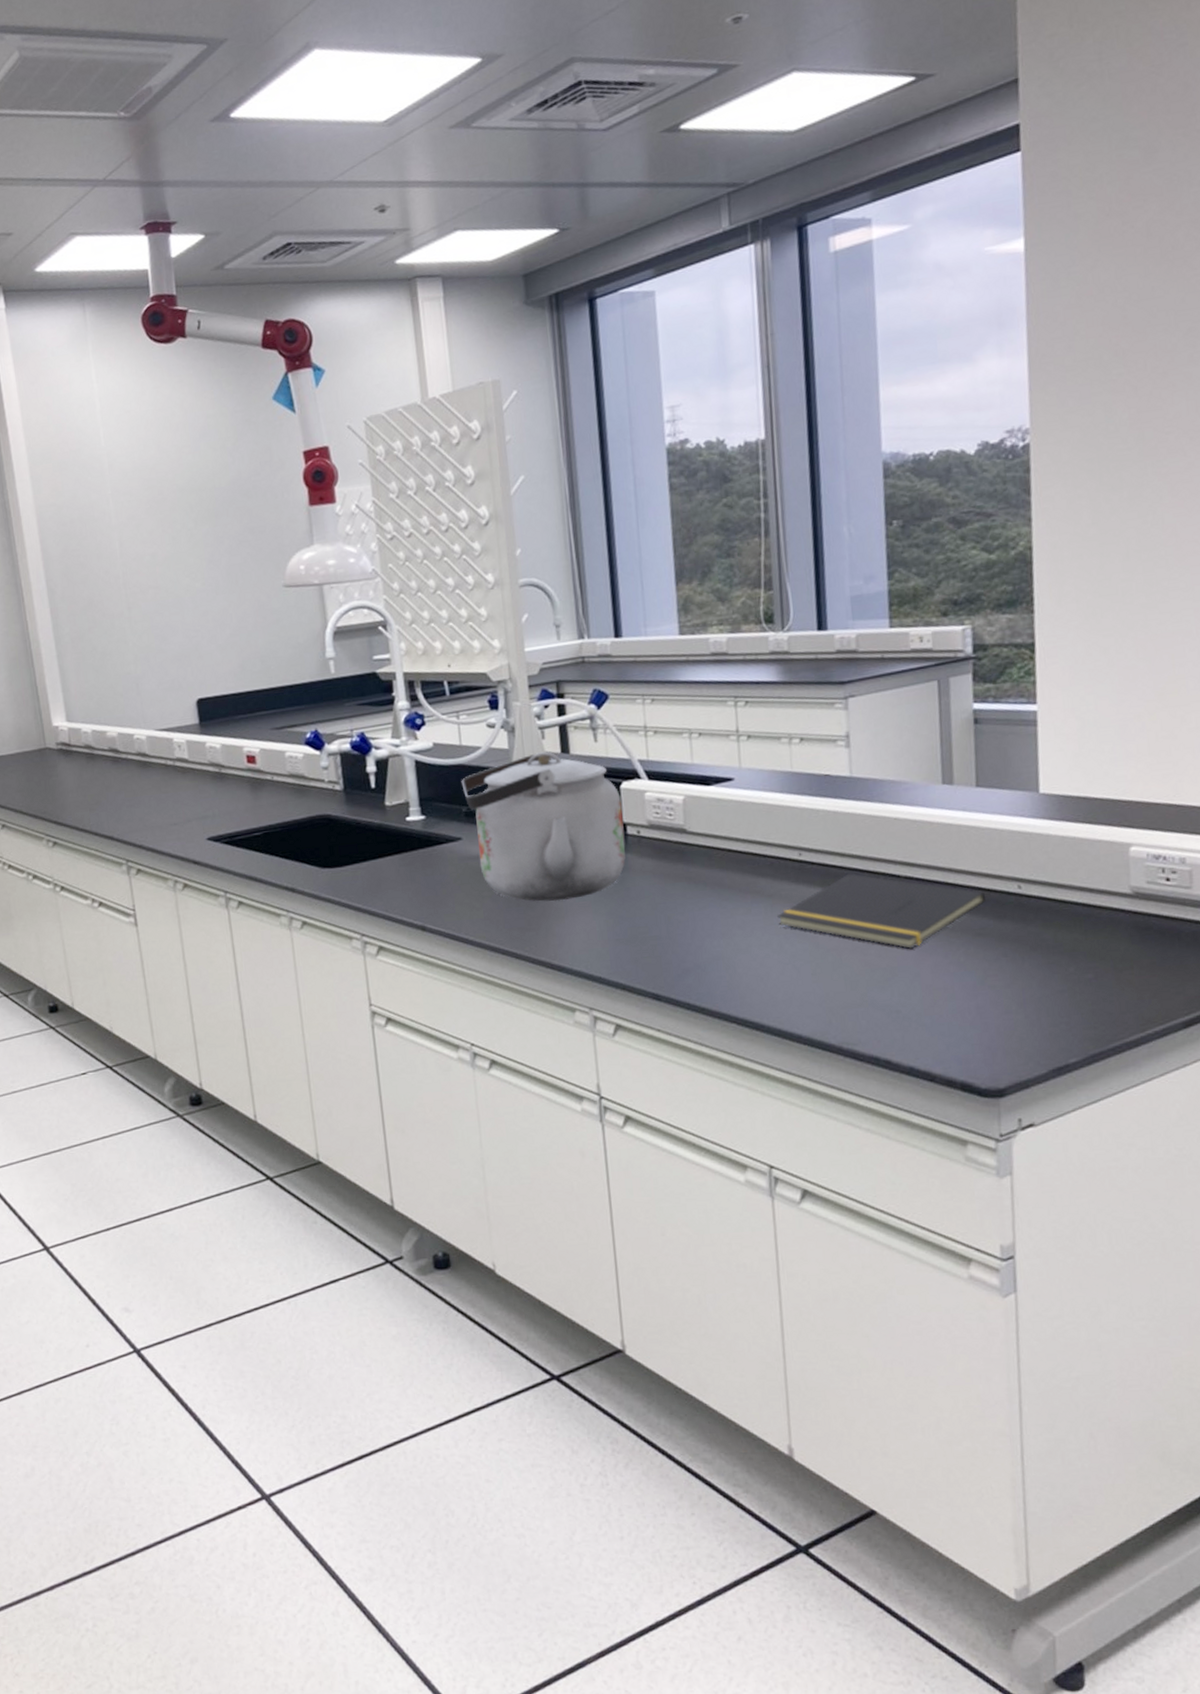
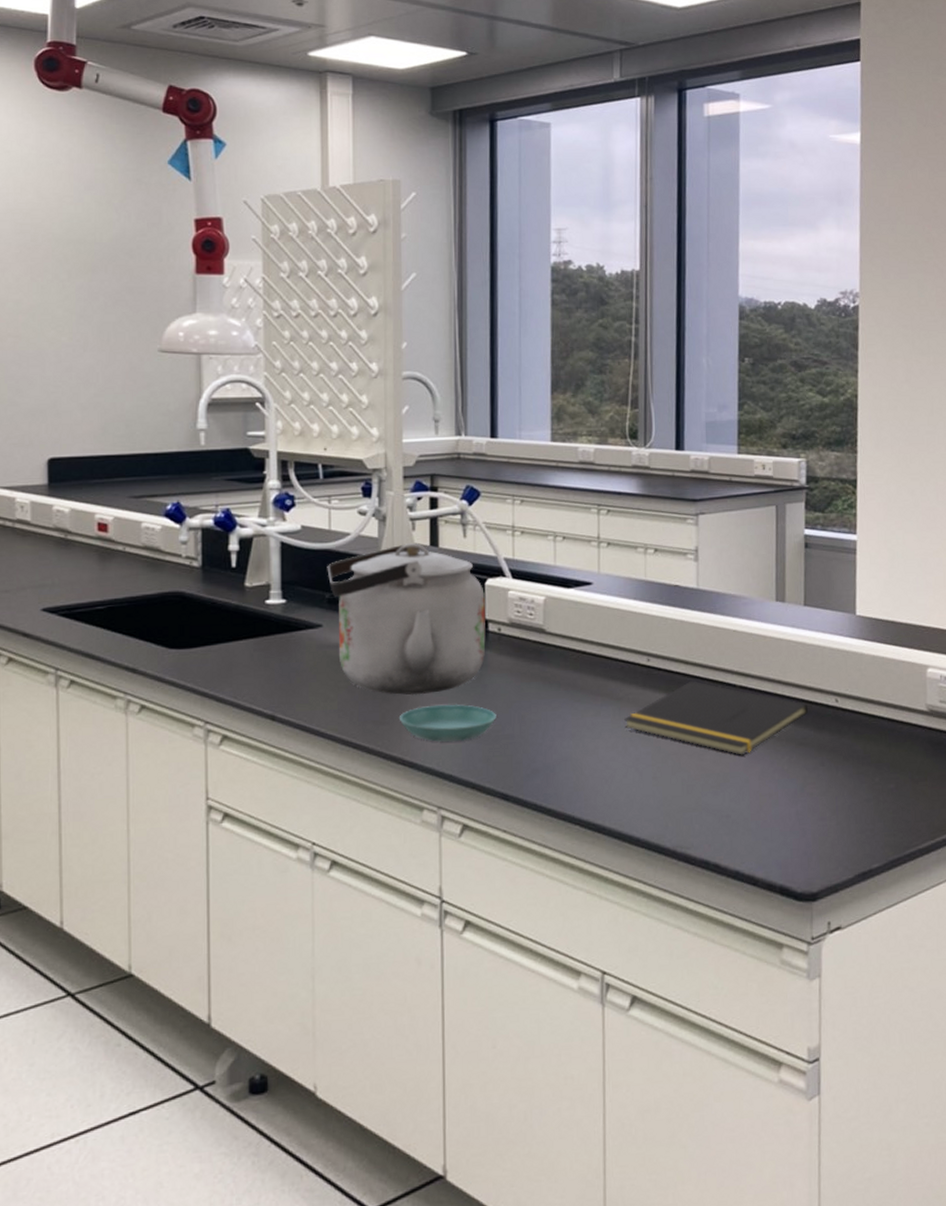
saucer: none [544,908,642,946] -> present [399,704,496,742]

